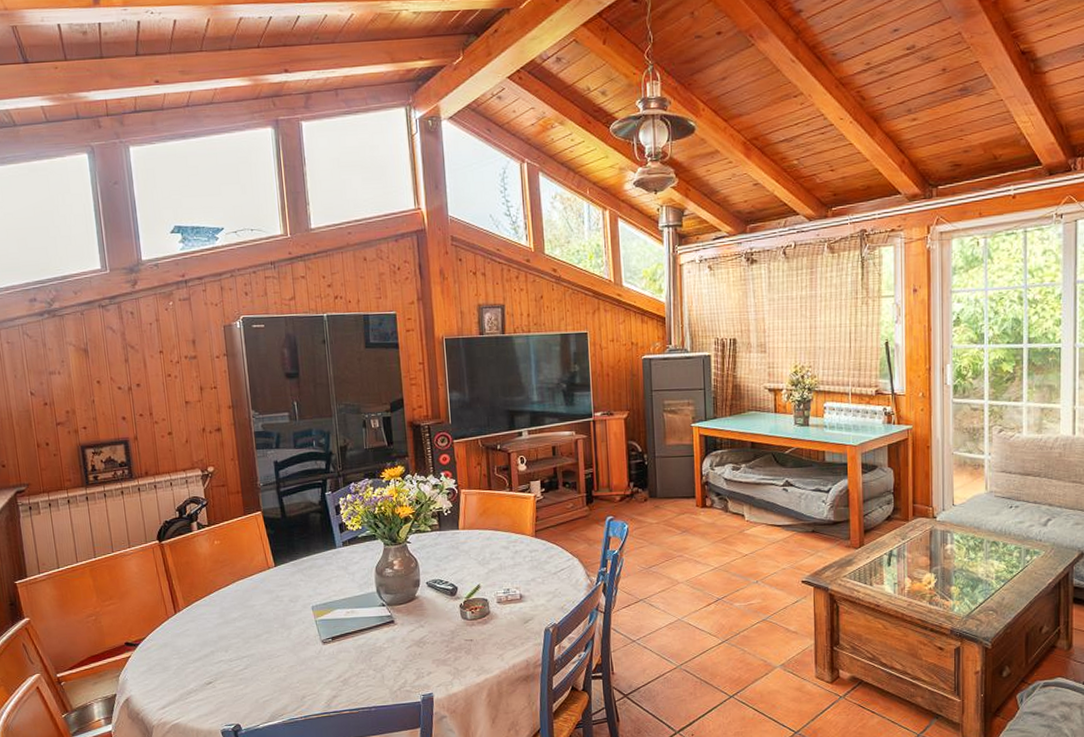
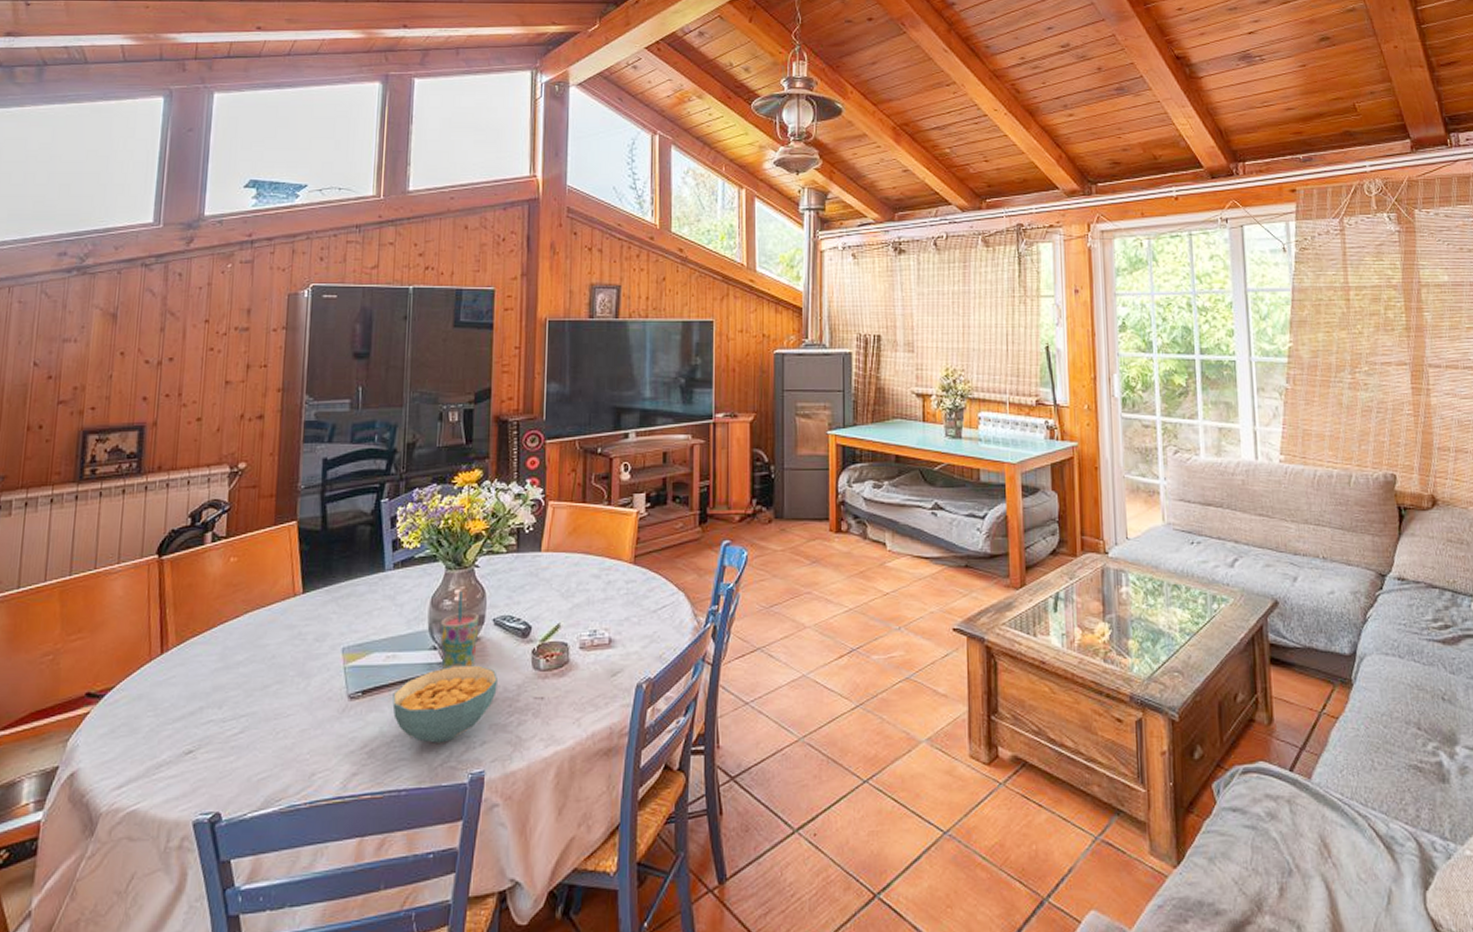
cereal bowl: none [355,617,436,674] -> present [392,665,497,743]
cup: none [386,562,416,621] -> present [440,591,478,671]

